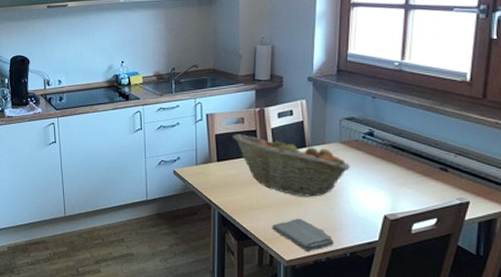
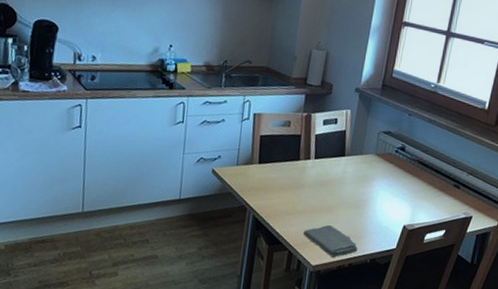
fruit basket: present [233,134,350,197] -> none [277,137,381,205]

